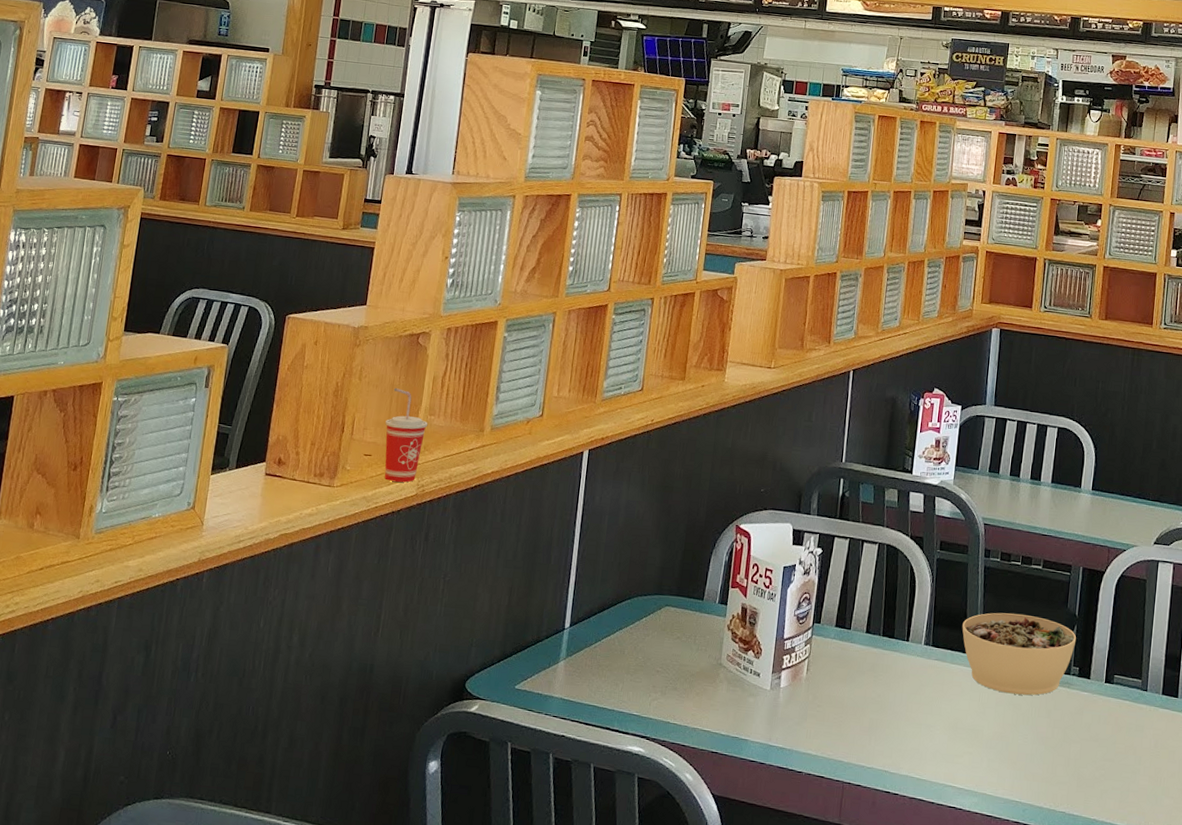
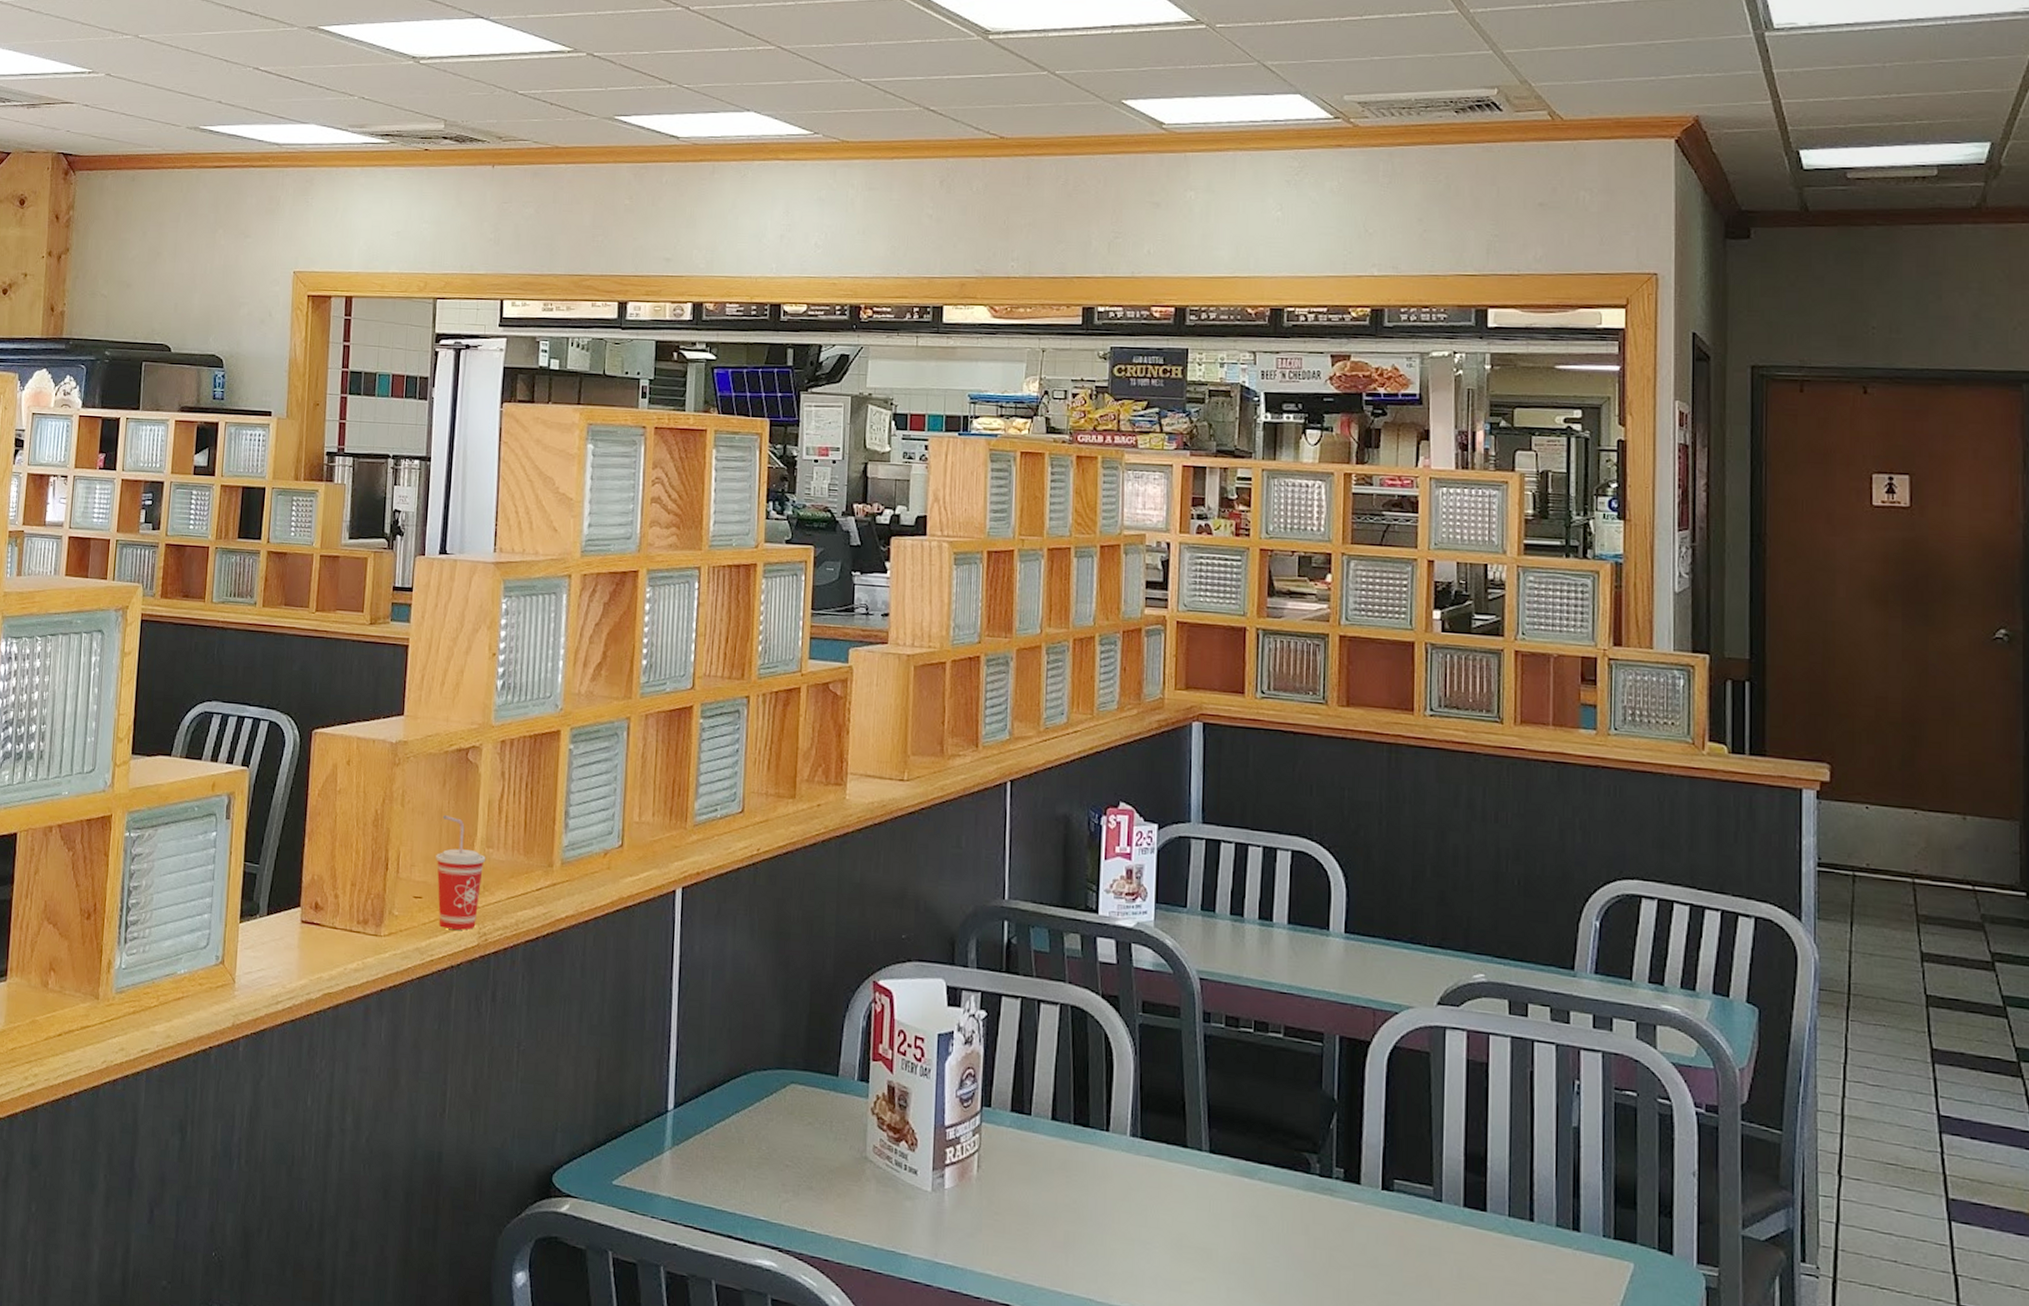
salad: present [962,612,1077,696] -> none [1179,1095,1338,1205]

